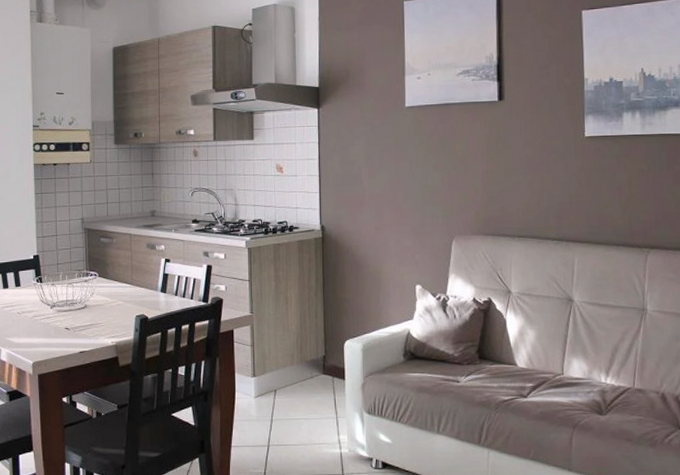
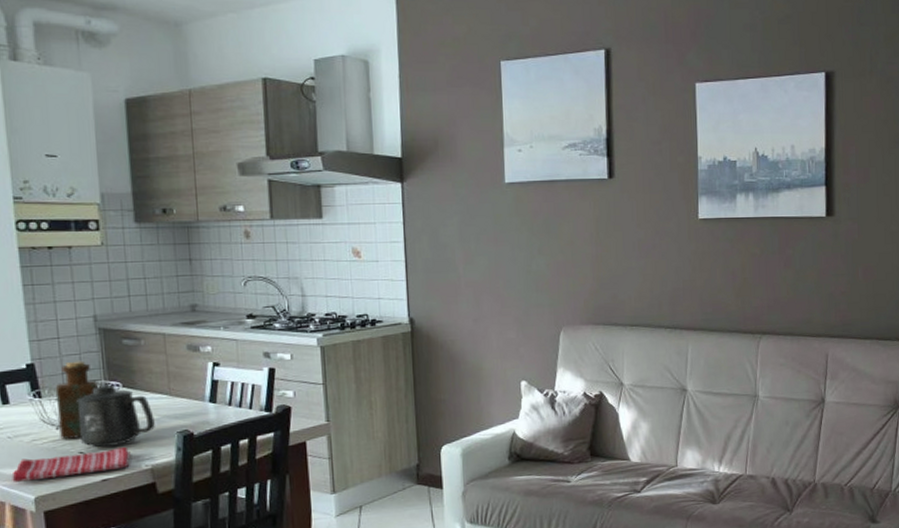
dish towel: none [18,325,101,349] -> present [12,446,131,482]
bottle: none [52,254,81,317] -> present [55,360,98,439]
mug: none [66,275,120,325] -> present [77,385,155,448]

